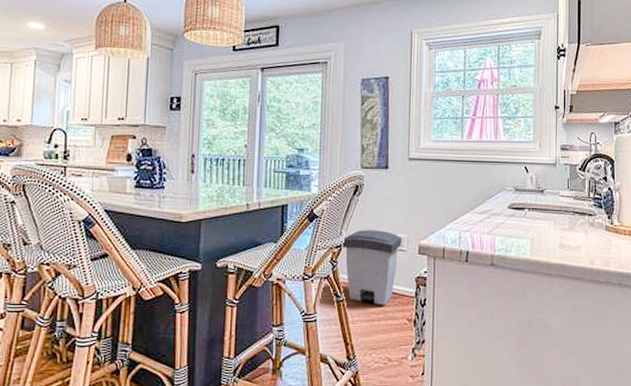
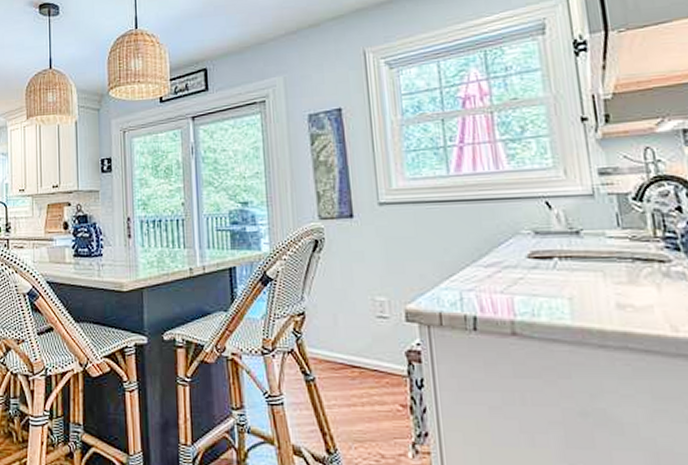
trash can: present [342,230,402,306] -> none [305,293,382,387]

